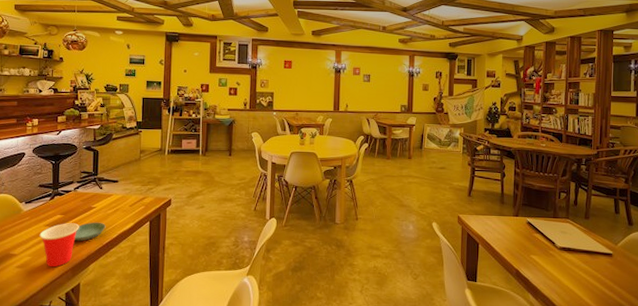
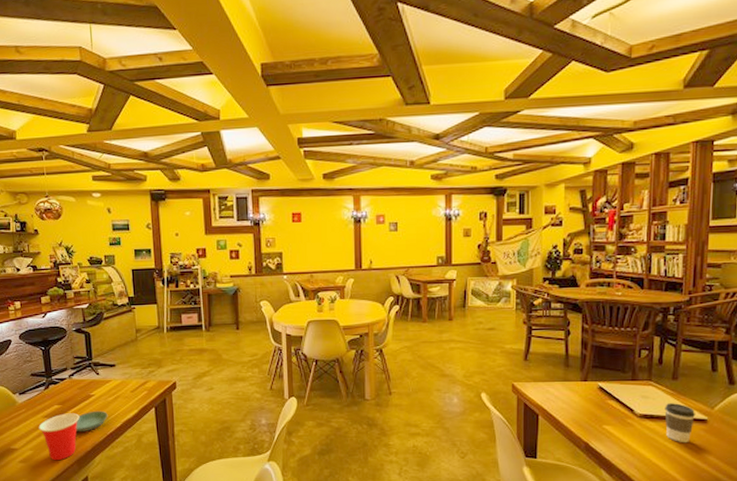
coffee cup: none [579,238,603,274] -> present [665,403,695,443]

